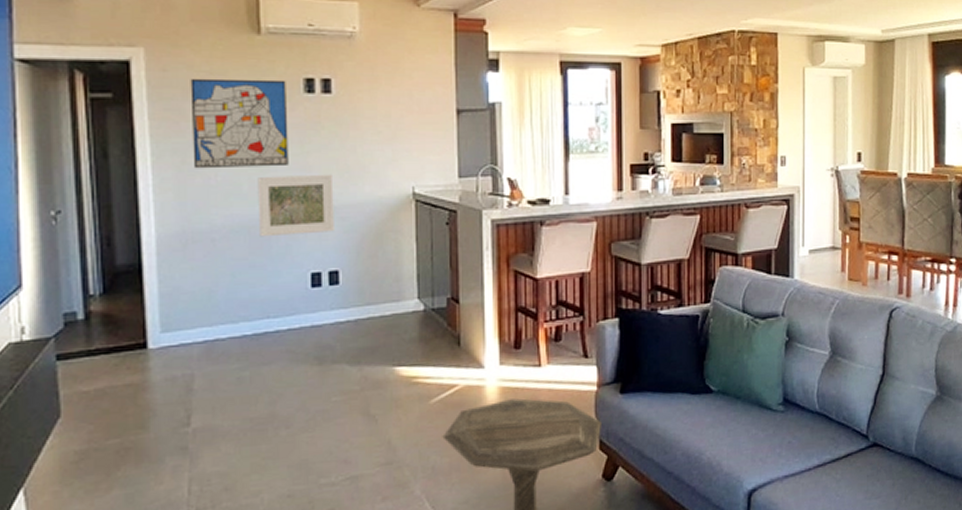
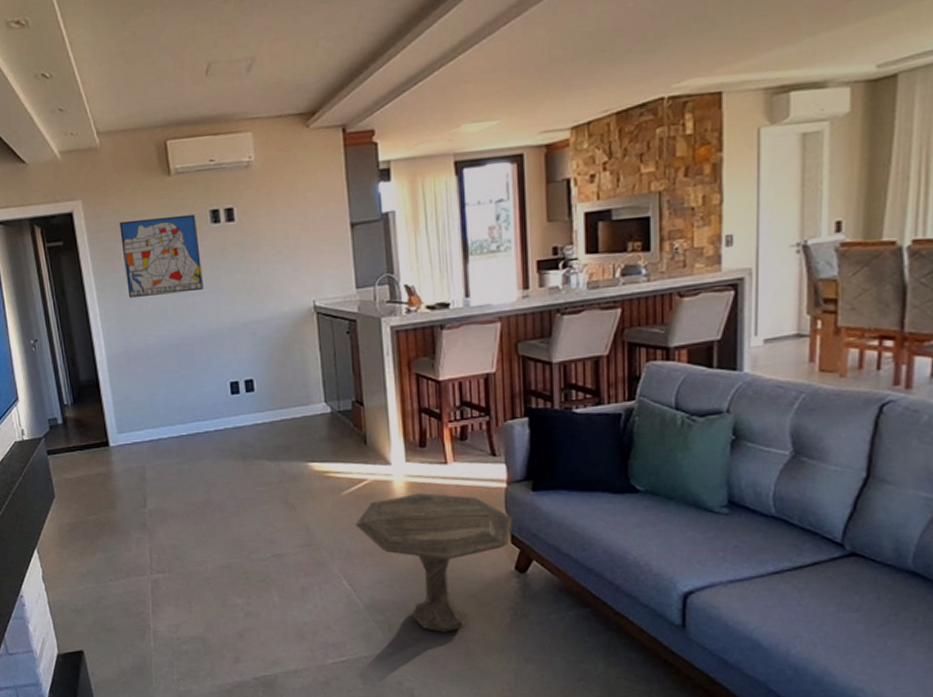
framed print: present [257,174,334,237] -> none [179,294,247,353]

